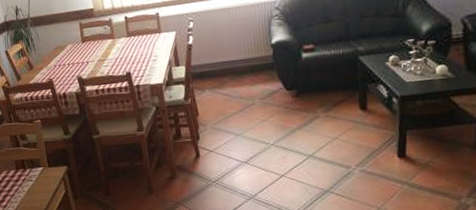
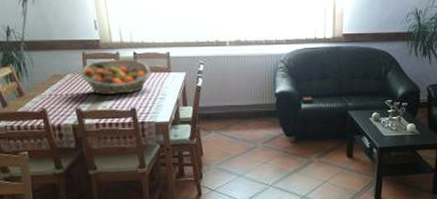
fruit basket: none [79,24,143,62] -> present [80,60,152,95]

